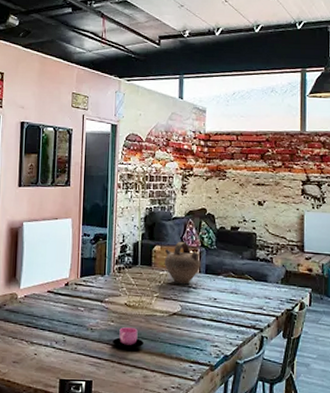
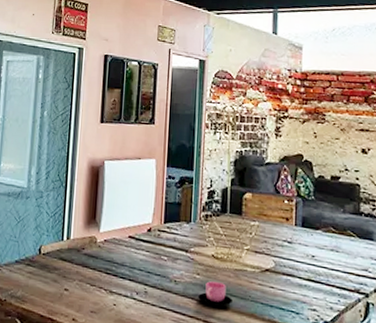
jug: present [165,241,201,285] -> none [256,189,297,238]

